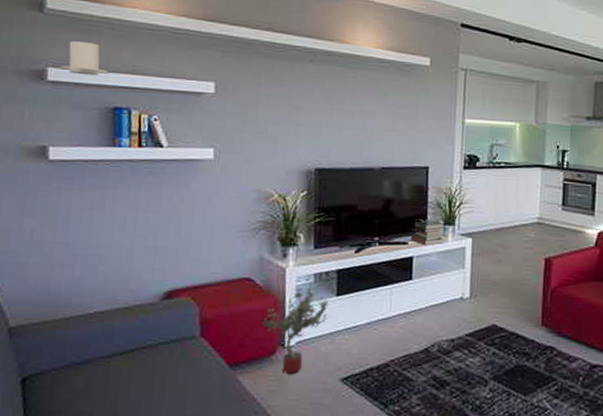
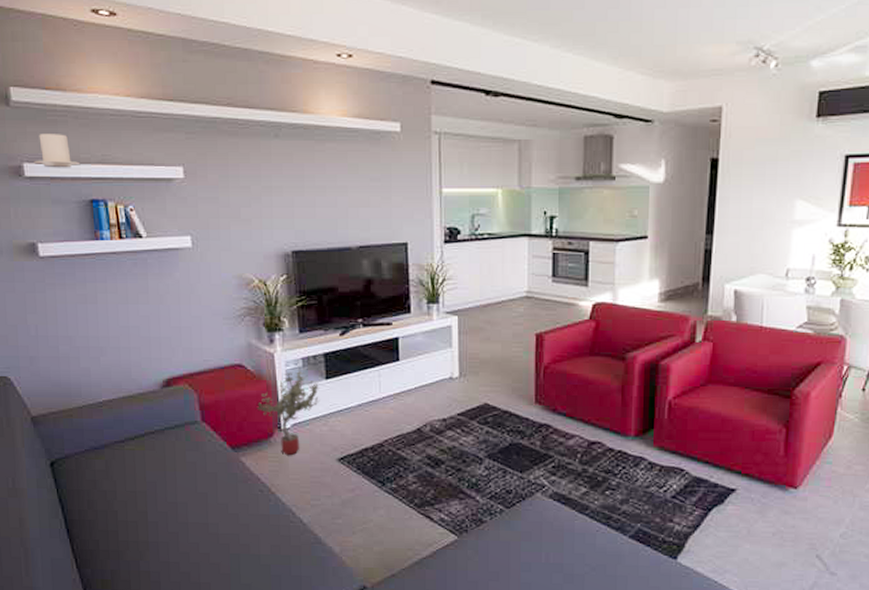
books: present [410,218,444,246] -> none [394,297,429,326]

